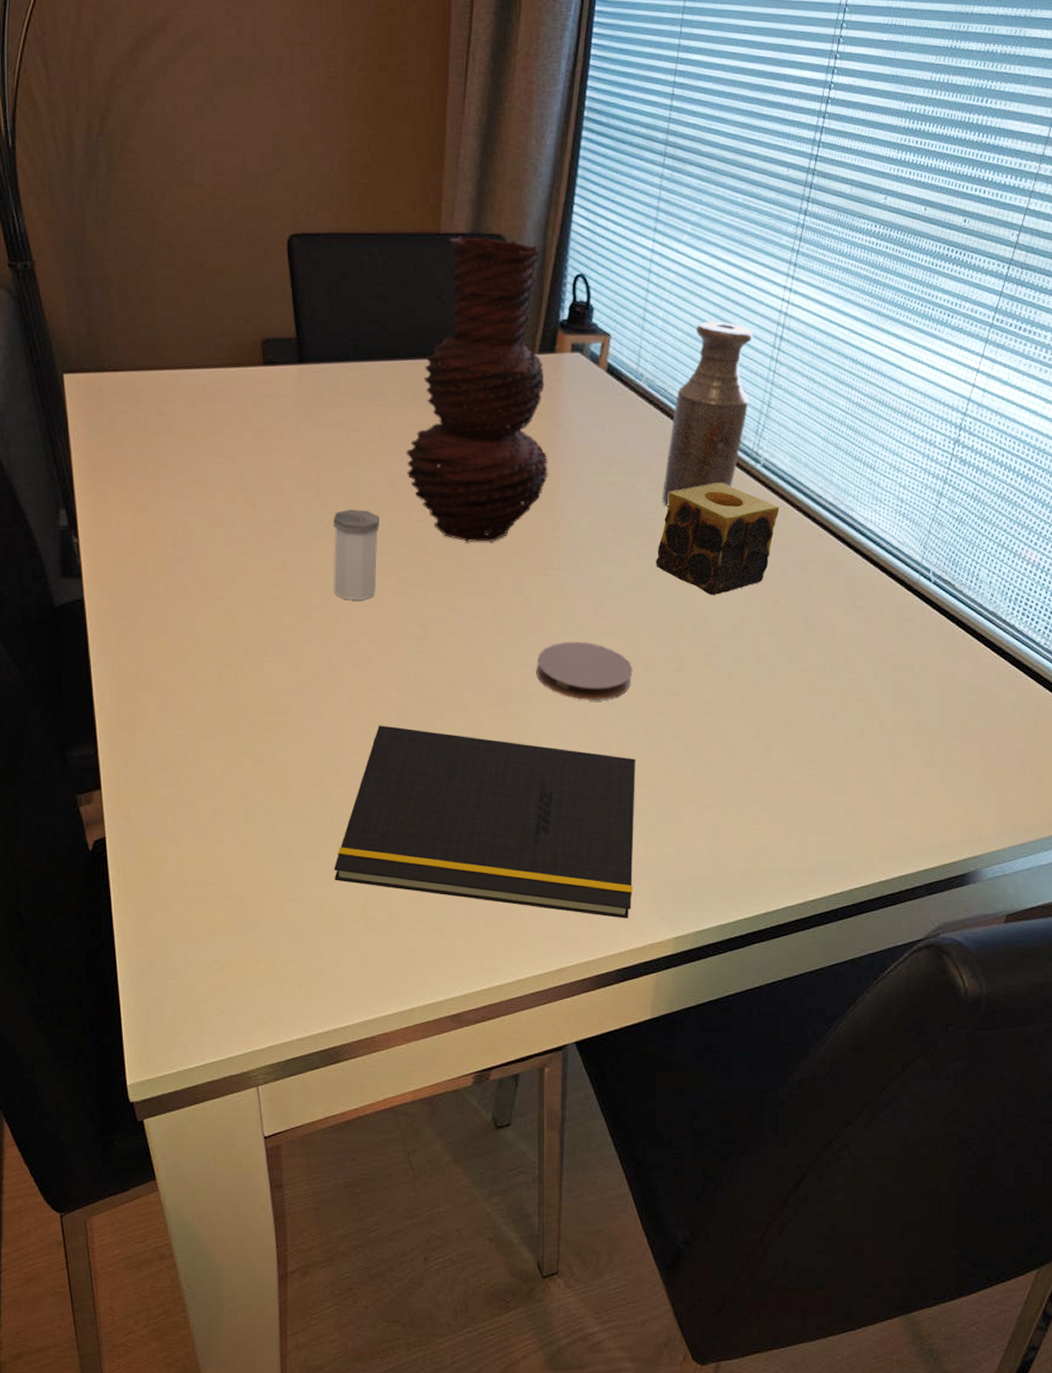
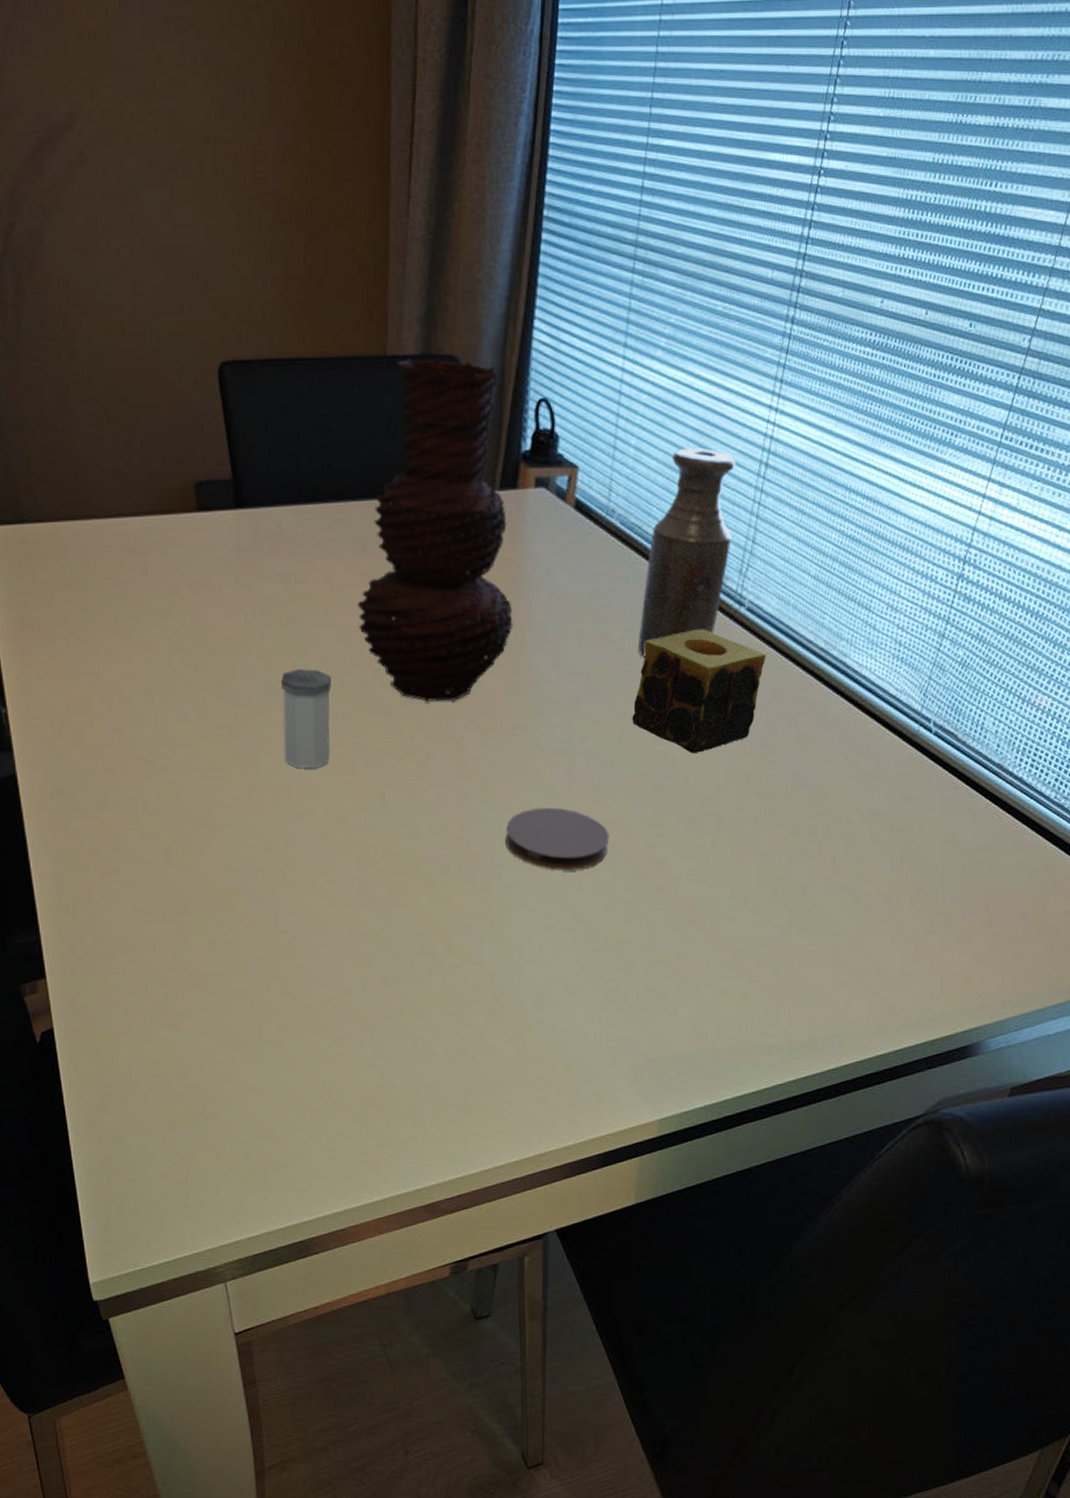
notepad: present [333,725,636,919] -> none [295,902,615,1101]

